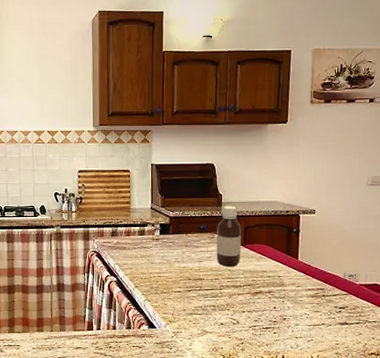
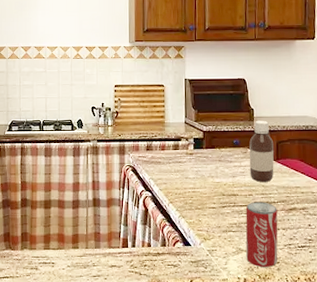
beverage can: none [211,285,243,347] -> present [245,202,278,267]

